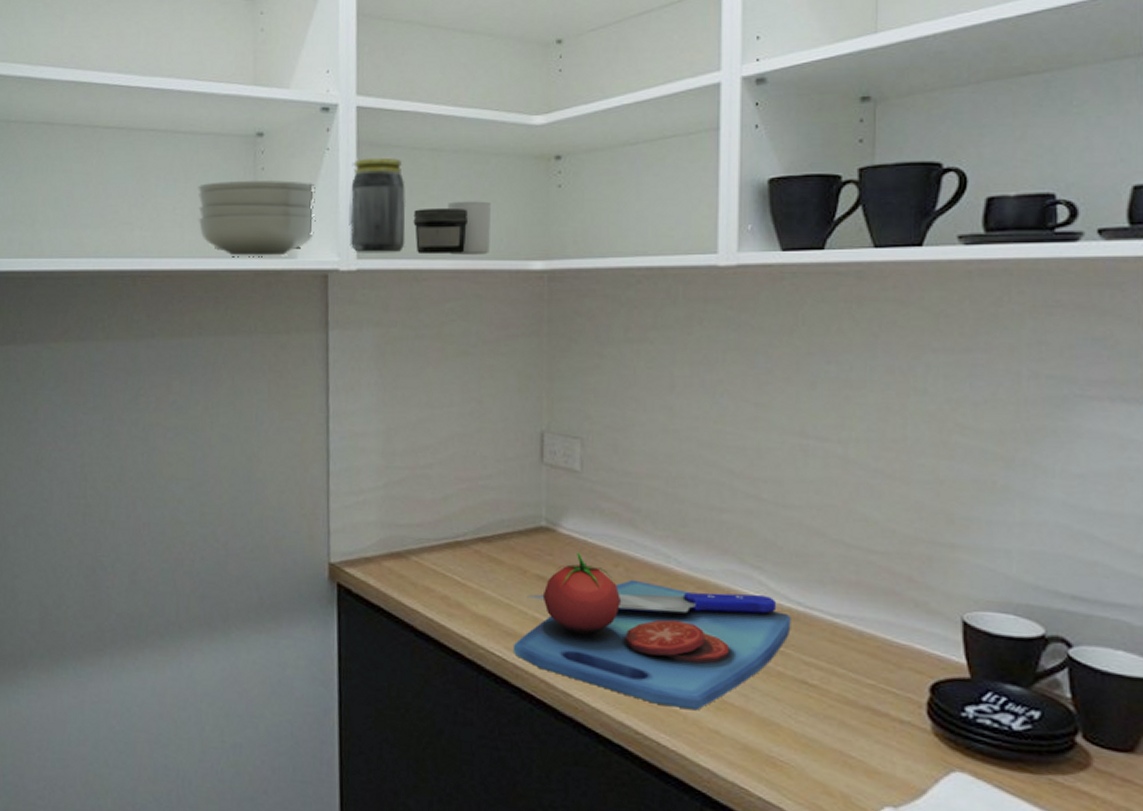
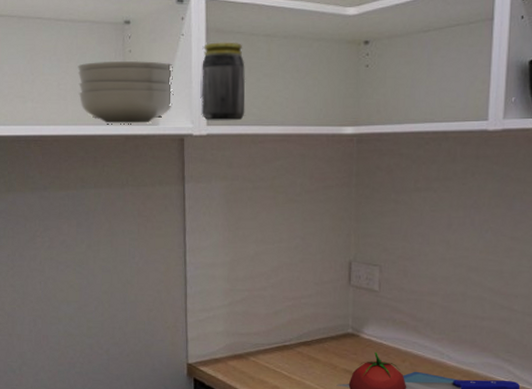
jar: present [413,207,469,255] -> none [251,83,296,122]
mug: present [448,201,491,255] -> none [279,78,313,122]

